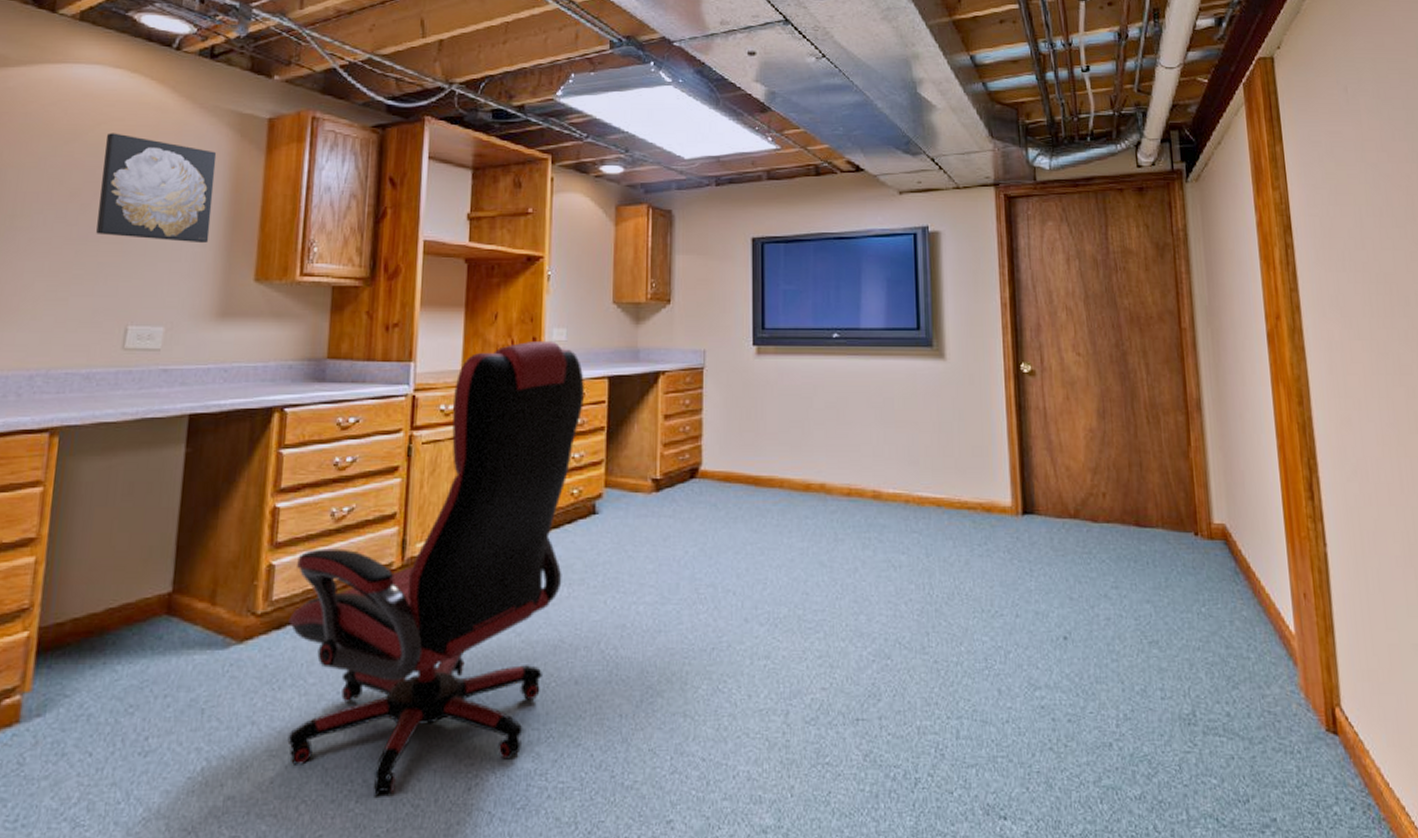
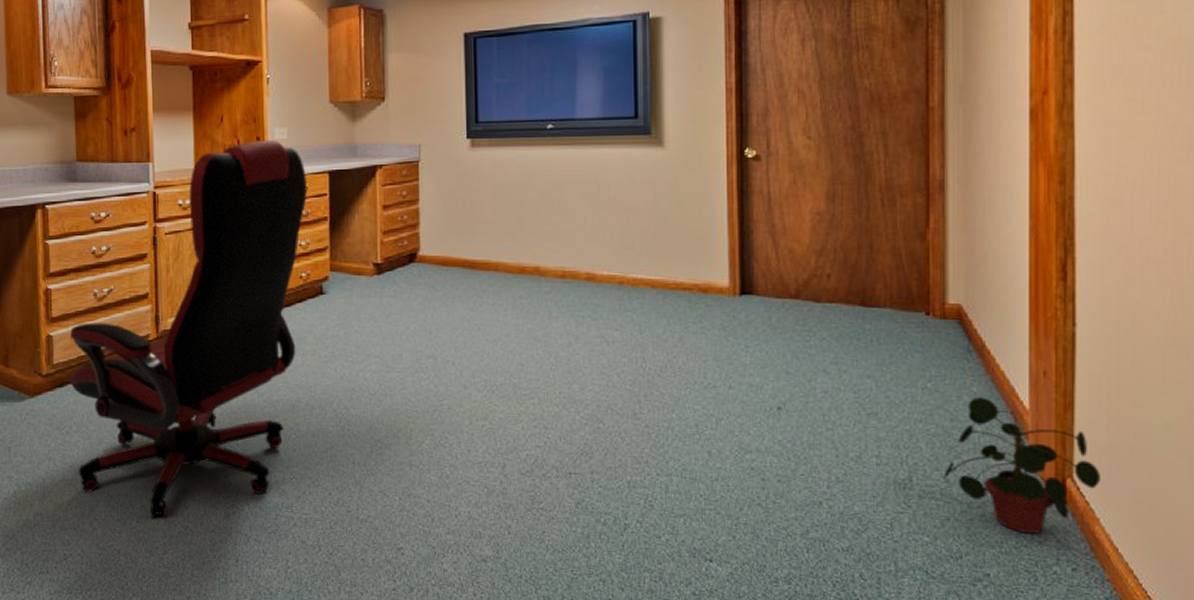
potted plant: none [1224,622,1365,770] -> present [943,397,1100,534]

